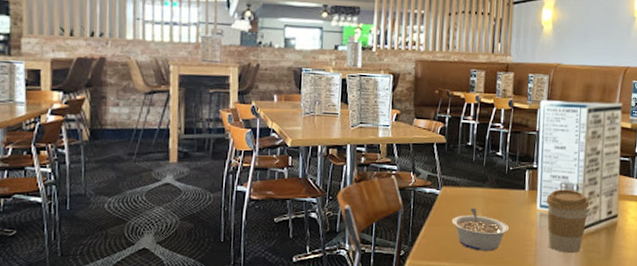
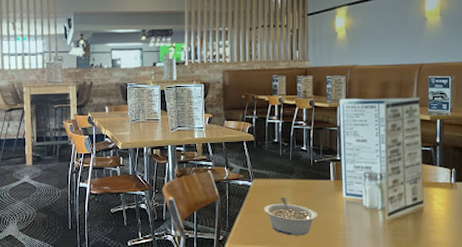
coffee cup: present [546,189,590,254] -> none [351,179,395,238]

